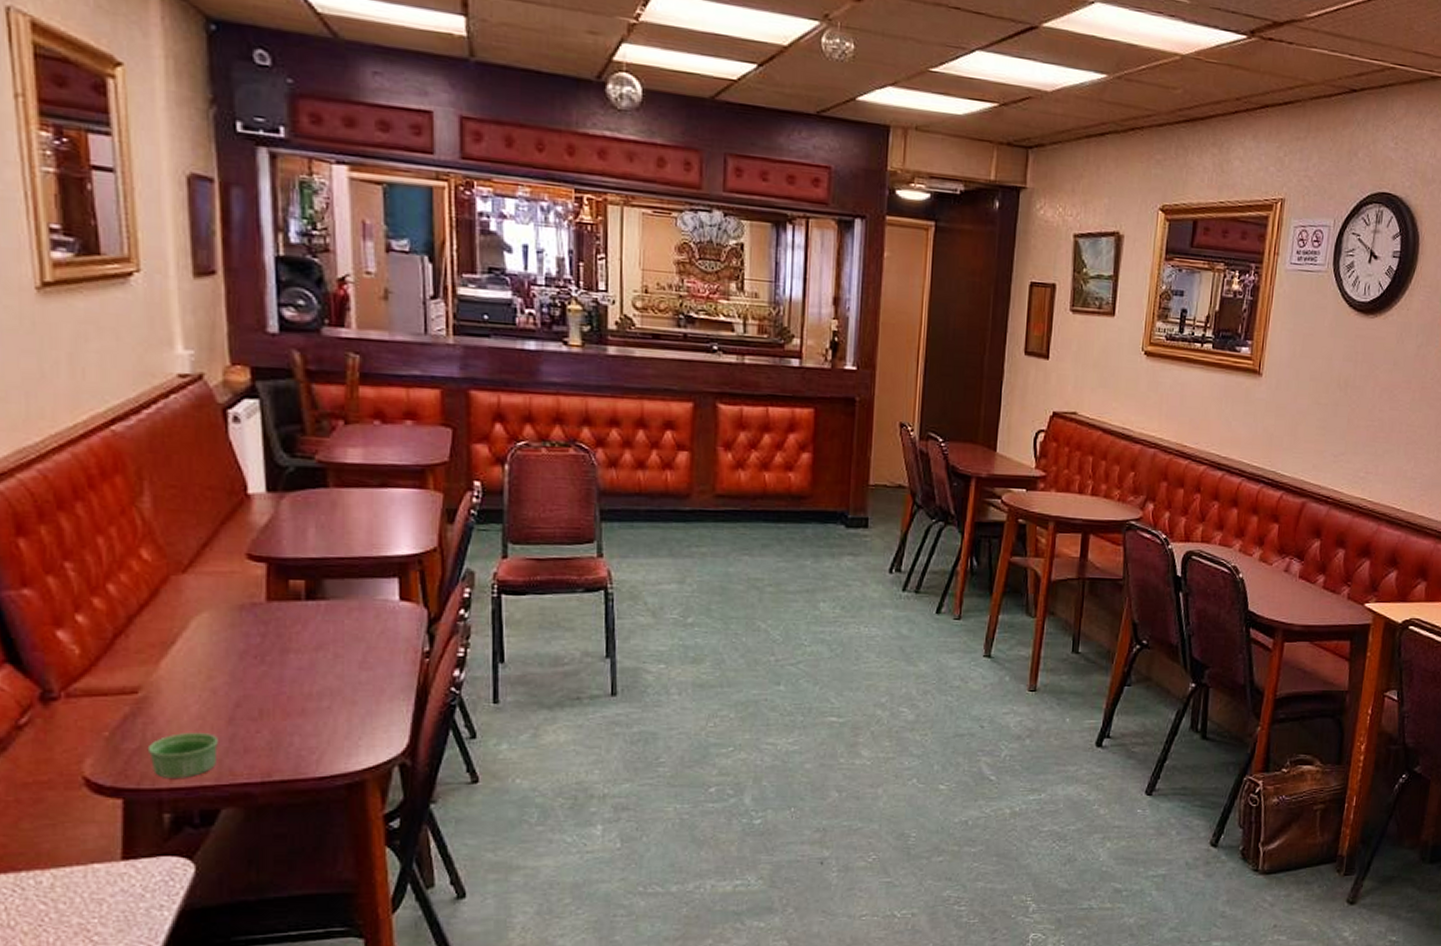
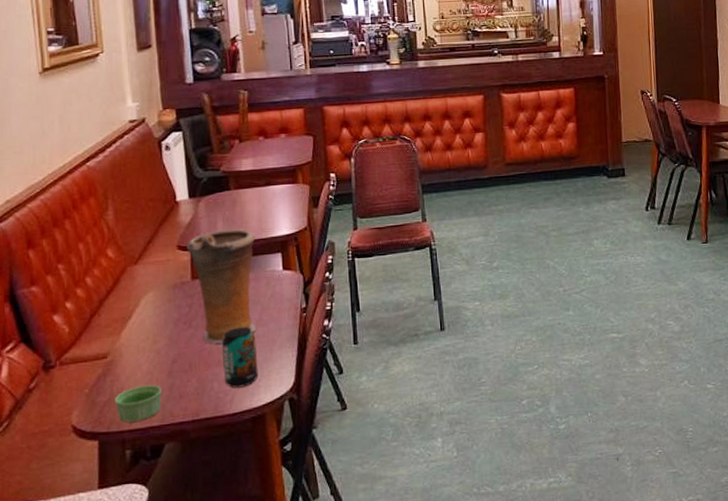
vase: none [260,538,362,688] -> present [186,229,257,344]
beverage can: none [307,668,358,745] -> present [221,326,259,388]

